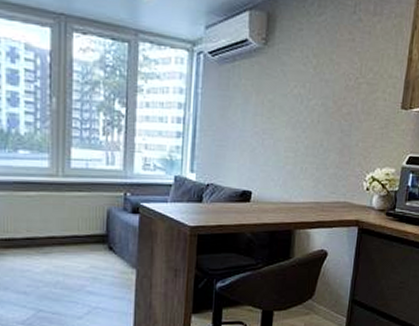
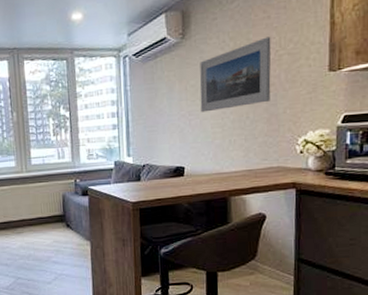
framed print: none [275,61,353,133] -> present [199,36,271,113]

